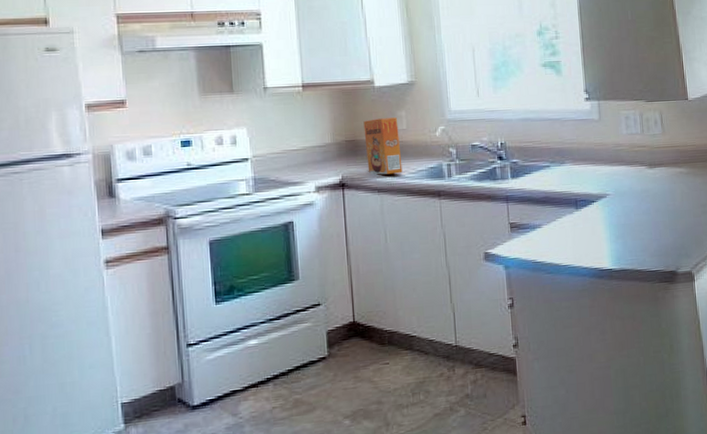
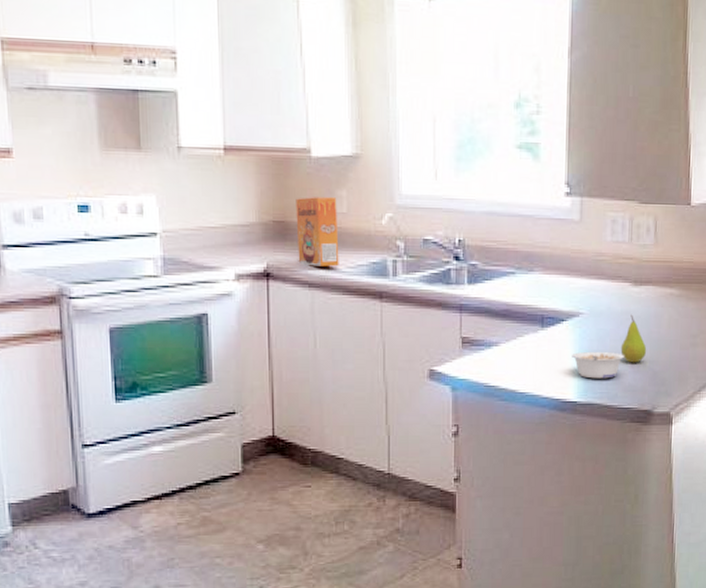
legume: none [604,224,649,249] -> present [572,351,625,379]
fruit: none [644,192,666,232] -> present [620,314,647,363]

